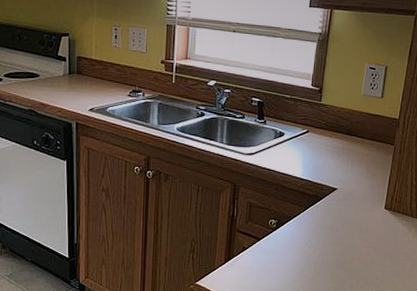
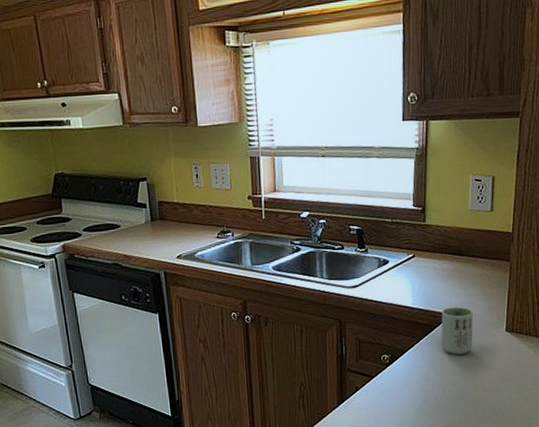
cup: none [325,182,356,226] -> present [441,307,473,355]

